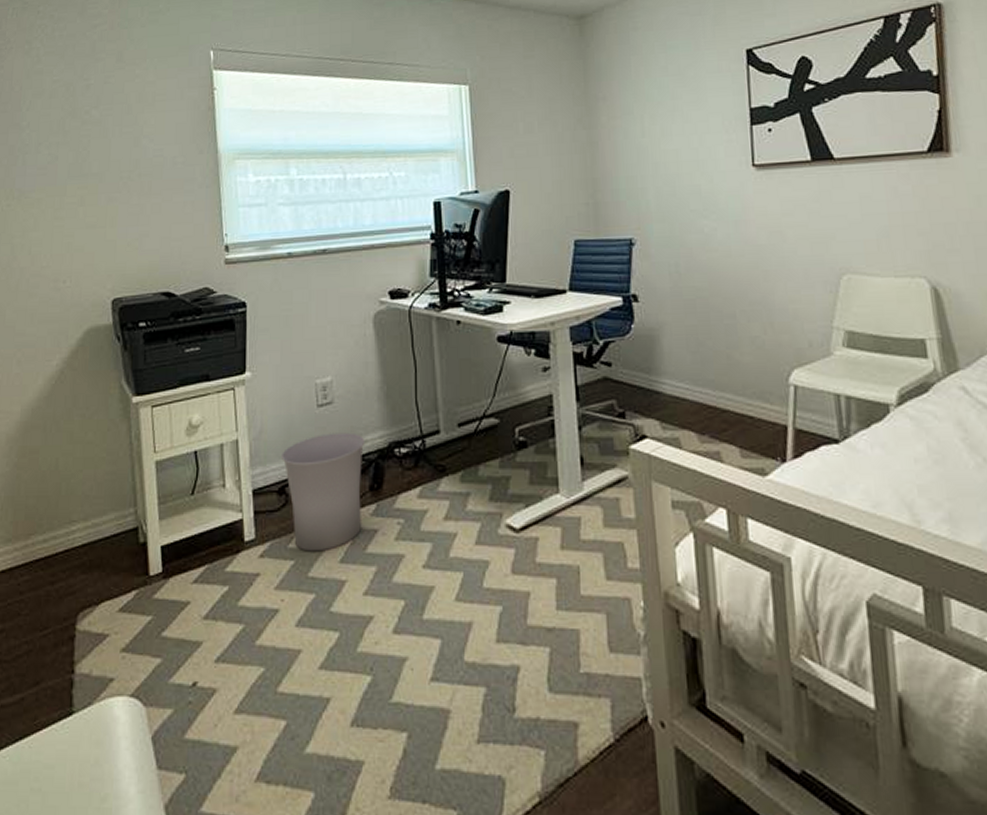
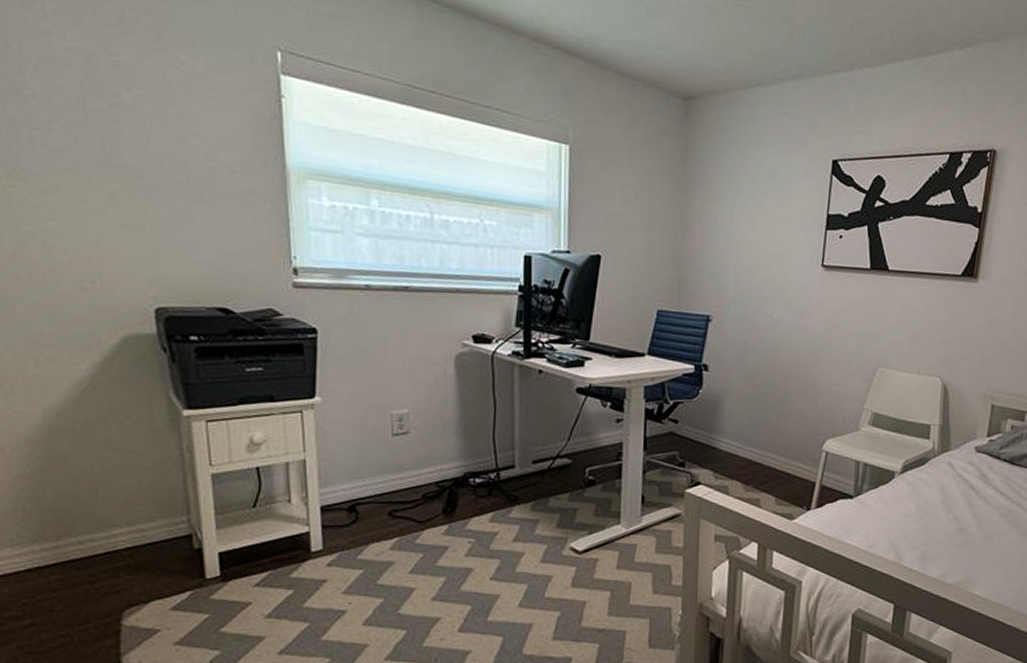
waste bin: present [282,432,365,552] -> none [353,460,441,563]

